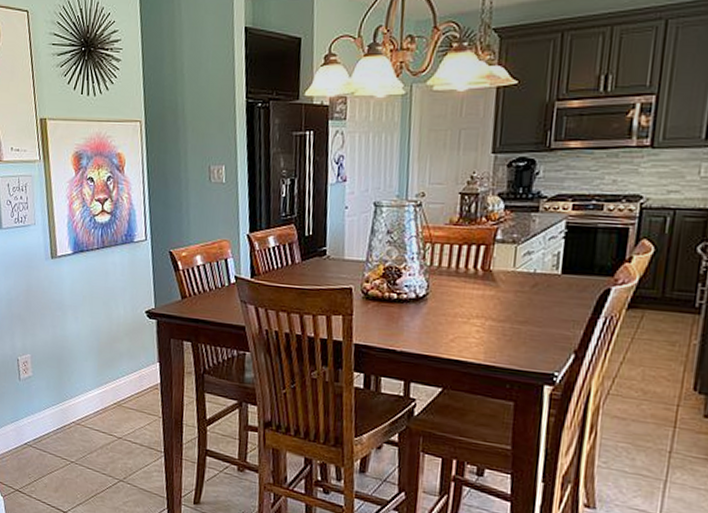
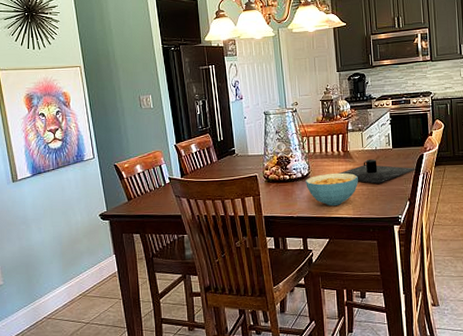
cereal bowl: none [419,298,500,345] -> present [305,172,358,206]
place setting: none [471,285,595,323] -> present [339,159,416,184]

